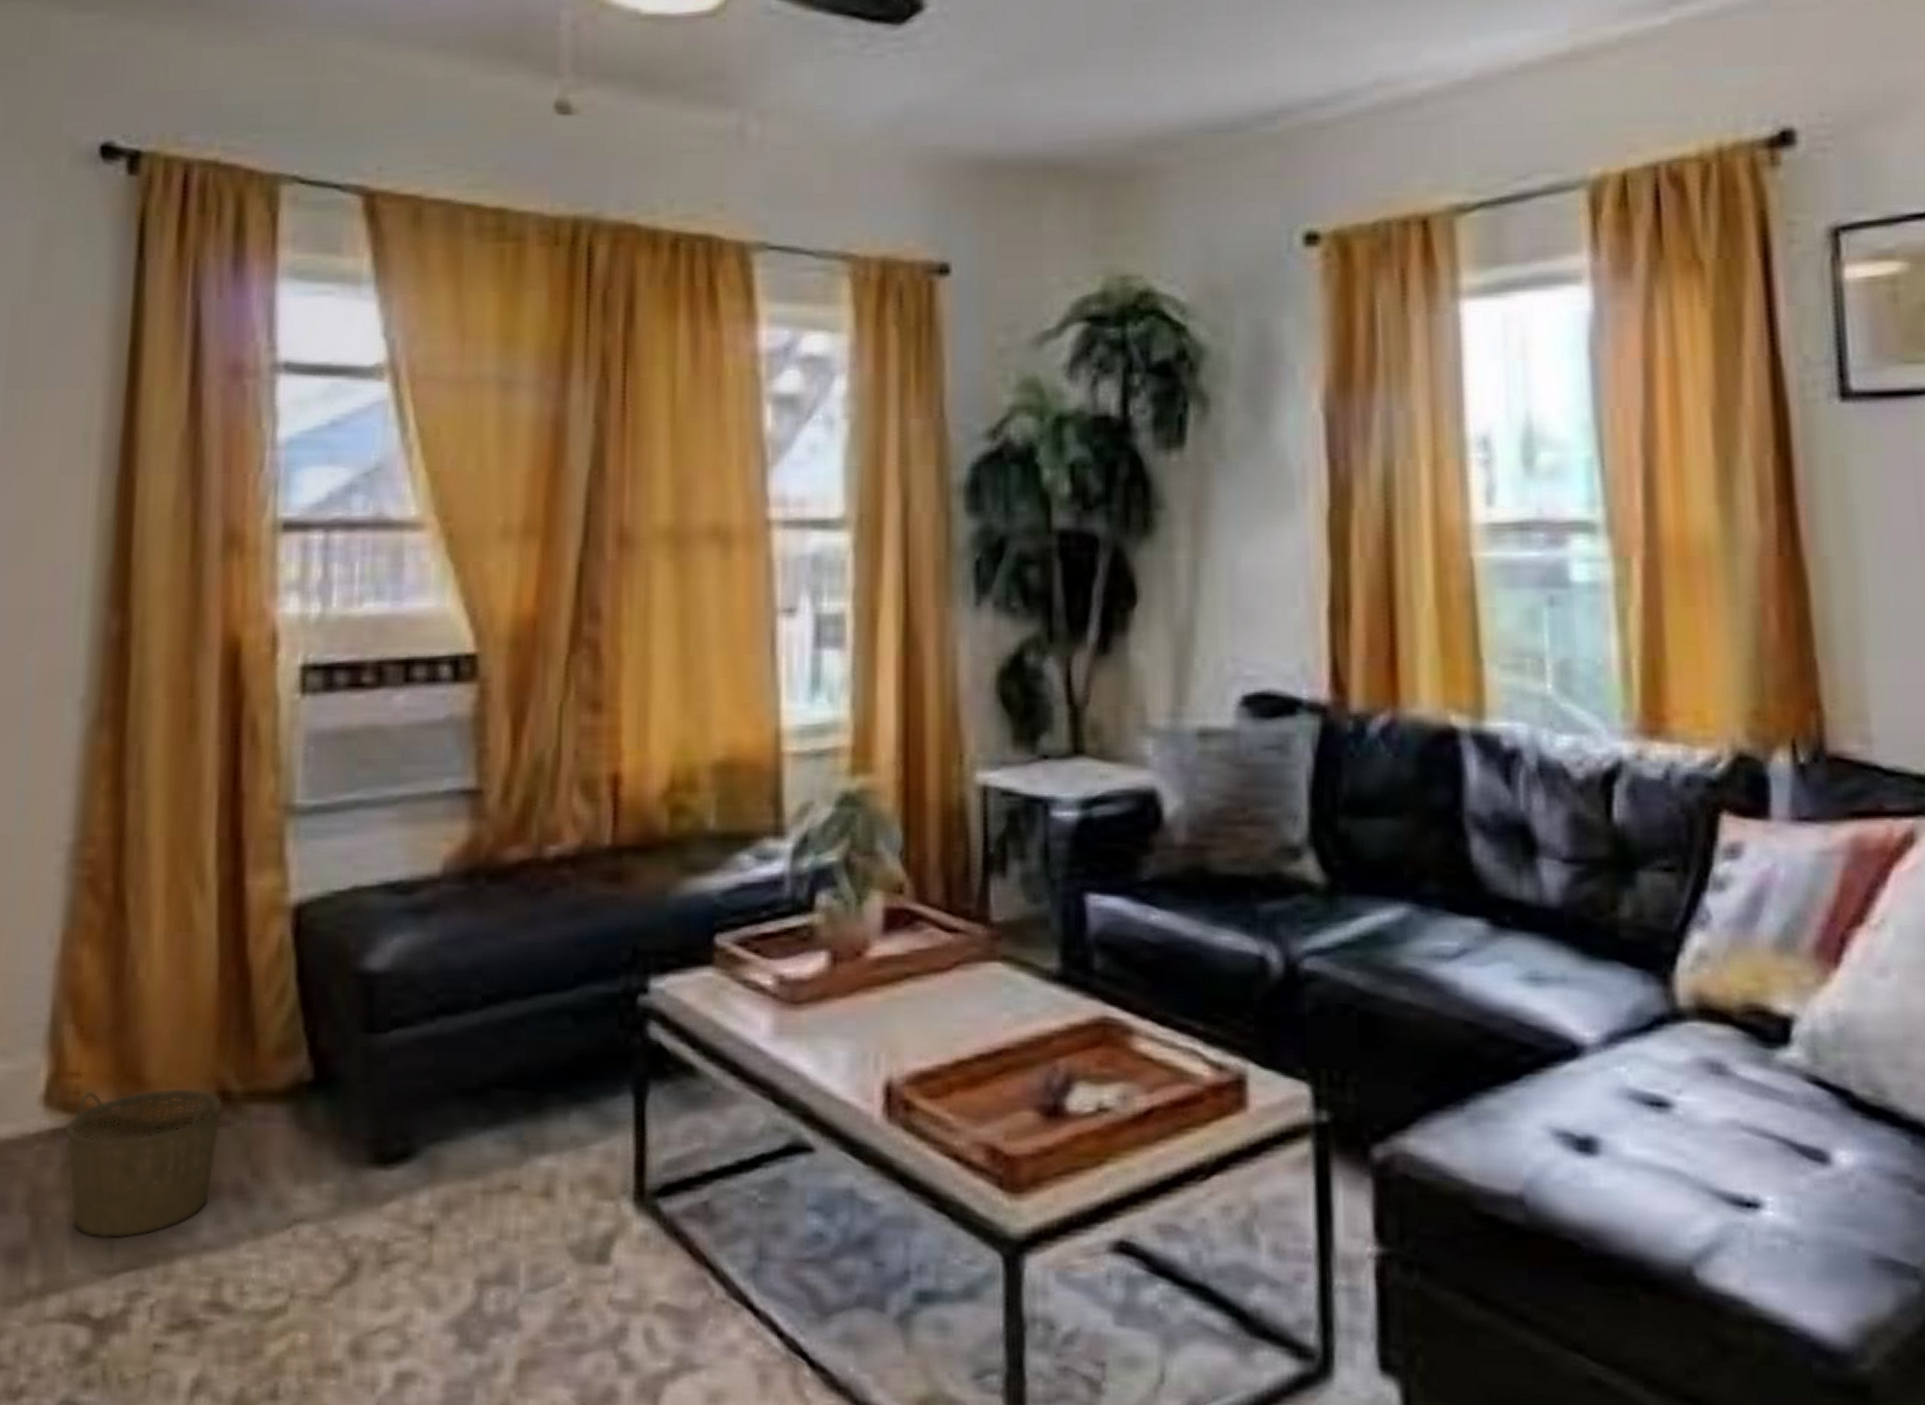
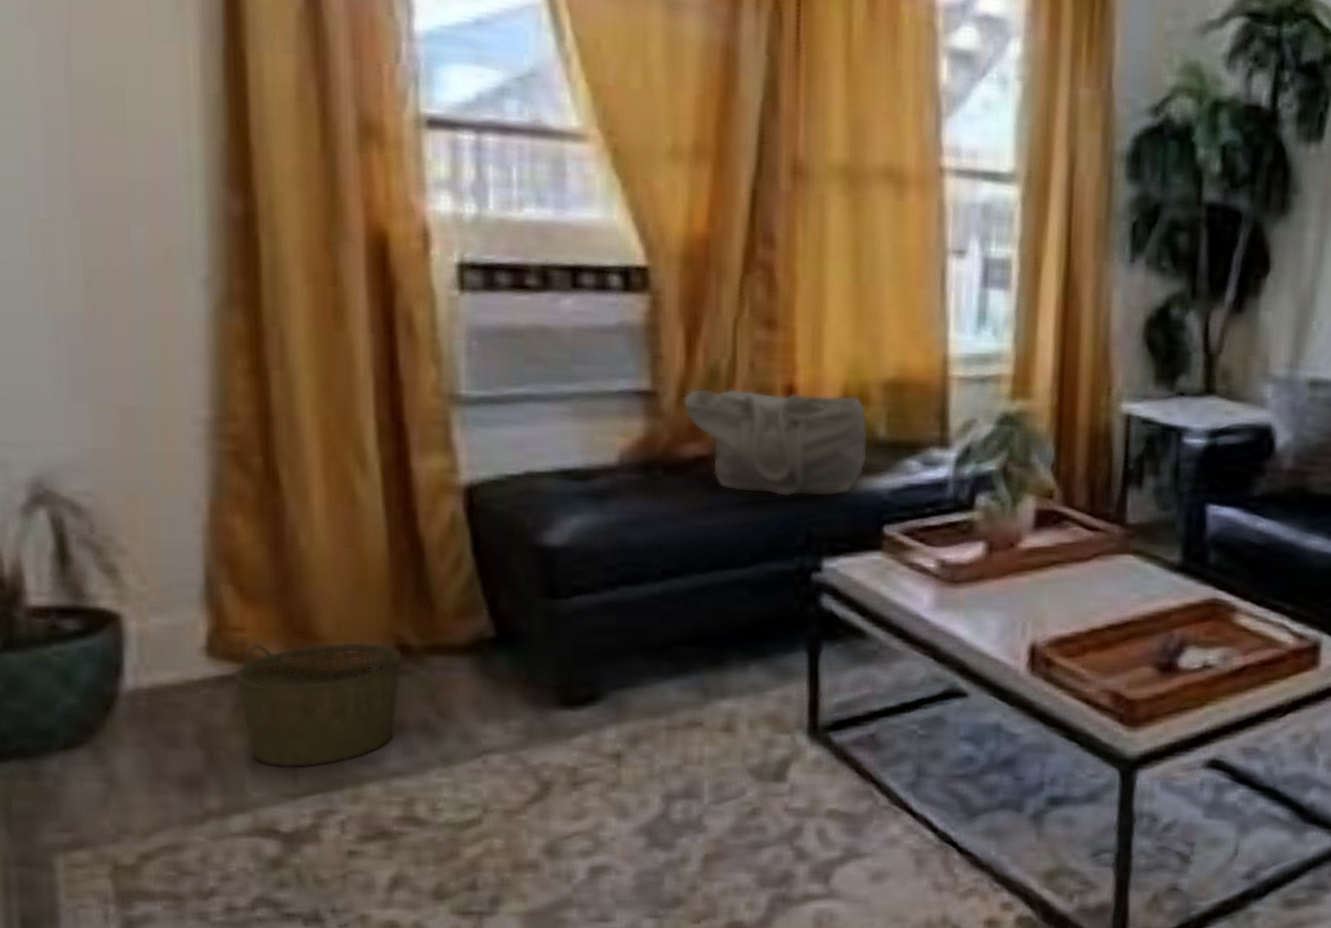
tote bag: none [507,782,697,904] -> present [683,388,868,497]

